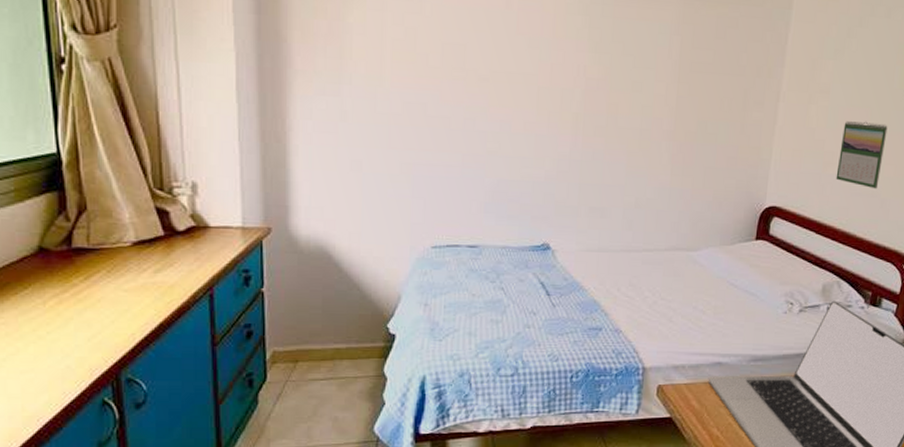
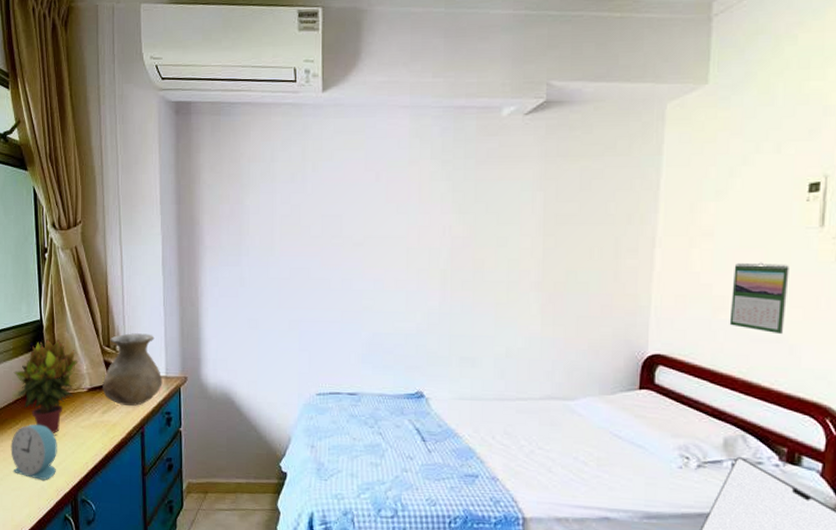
alarm clock: none [16,288,89,358] -> present [11,424,57,480]
potted plant: none [17,178,118,299] -> present [13,339,78,433]
vase: none [154,173,238,263] -> present [102,333,163,406]

